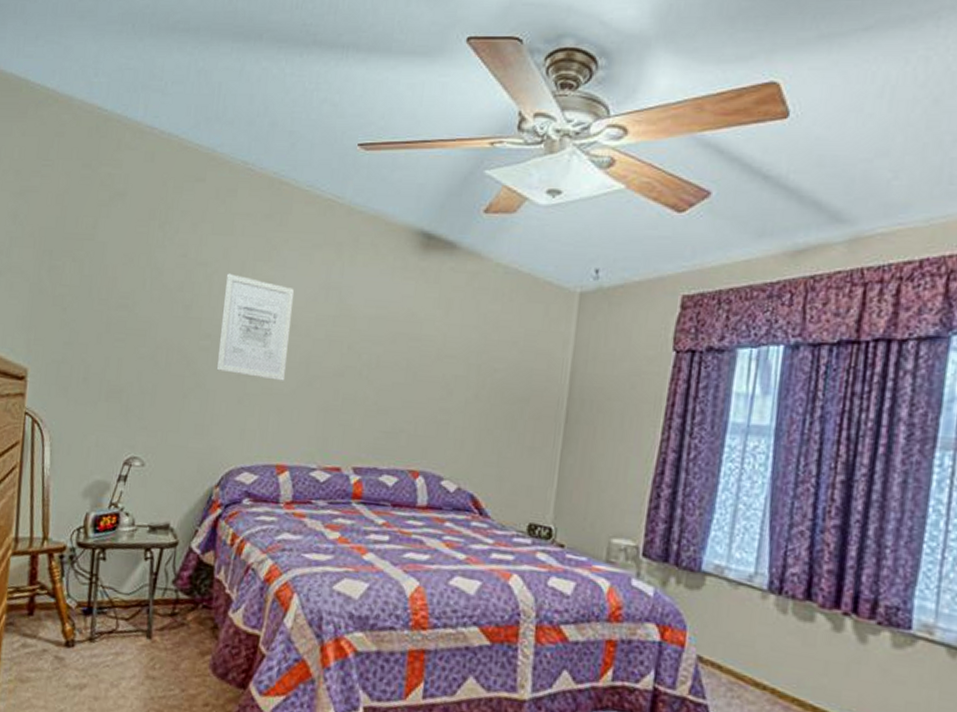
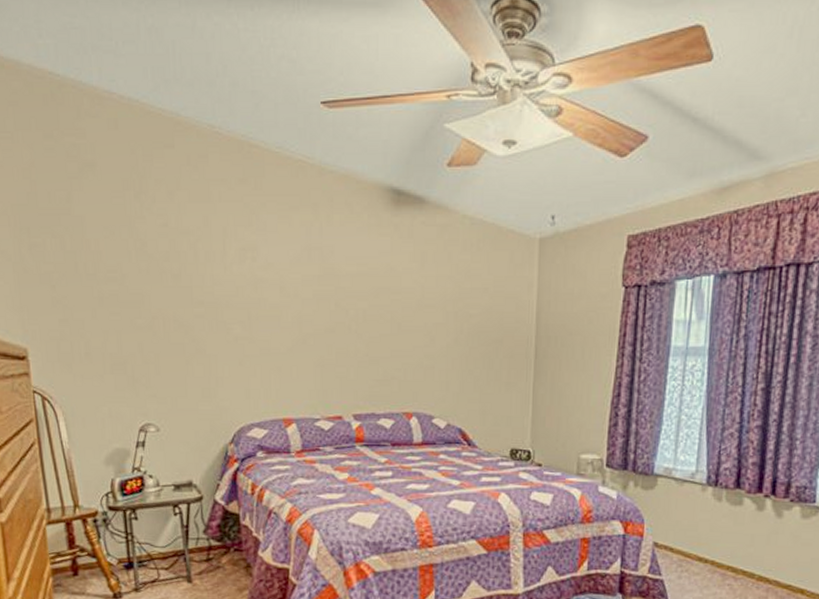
wall art: present [216,273,294,381] -> none [209,240,281,341]

